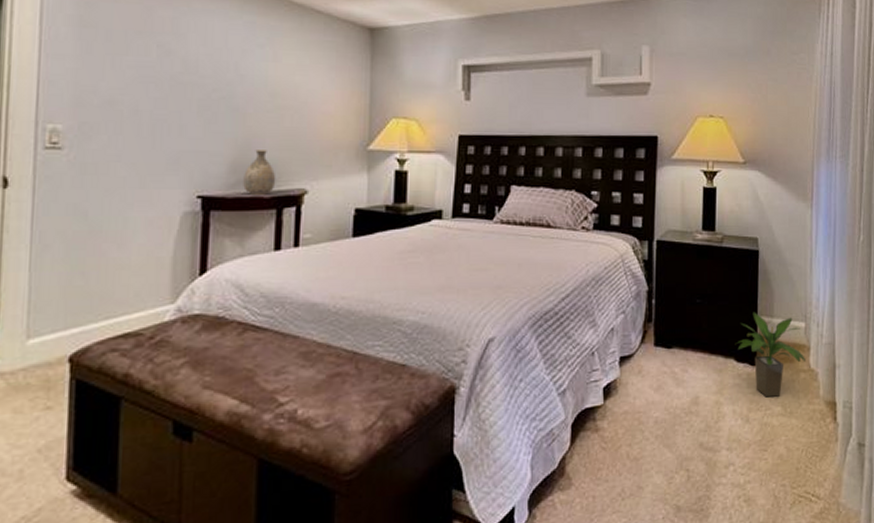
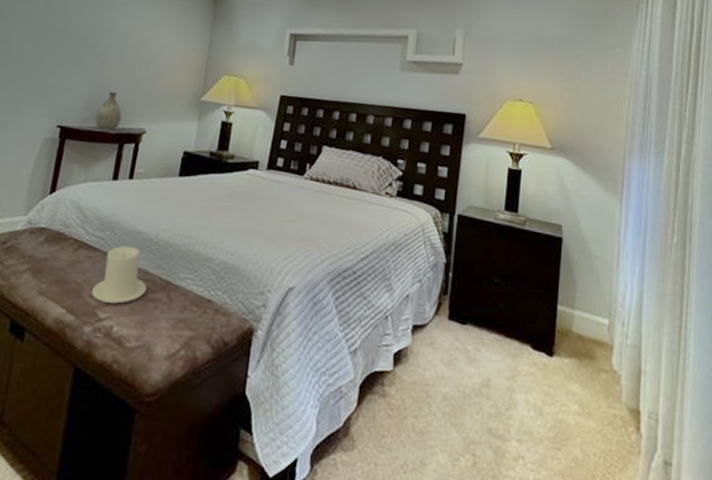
candle: none [267,320,331,386] -> present [92,245,147,304]
potted plant: present [735,312,806,398] -> none [532,300,608,394]

